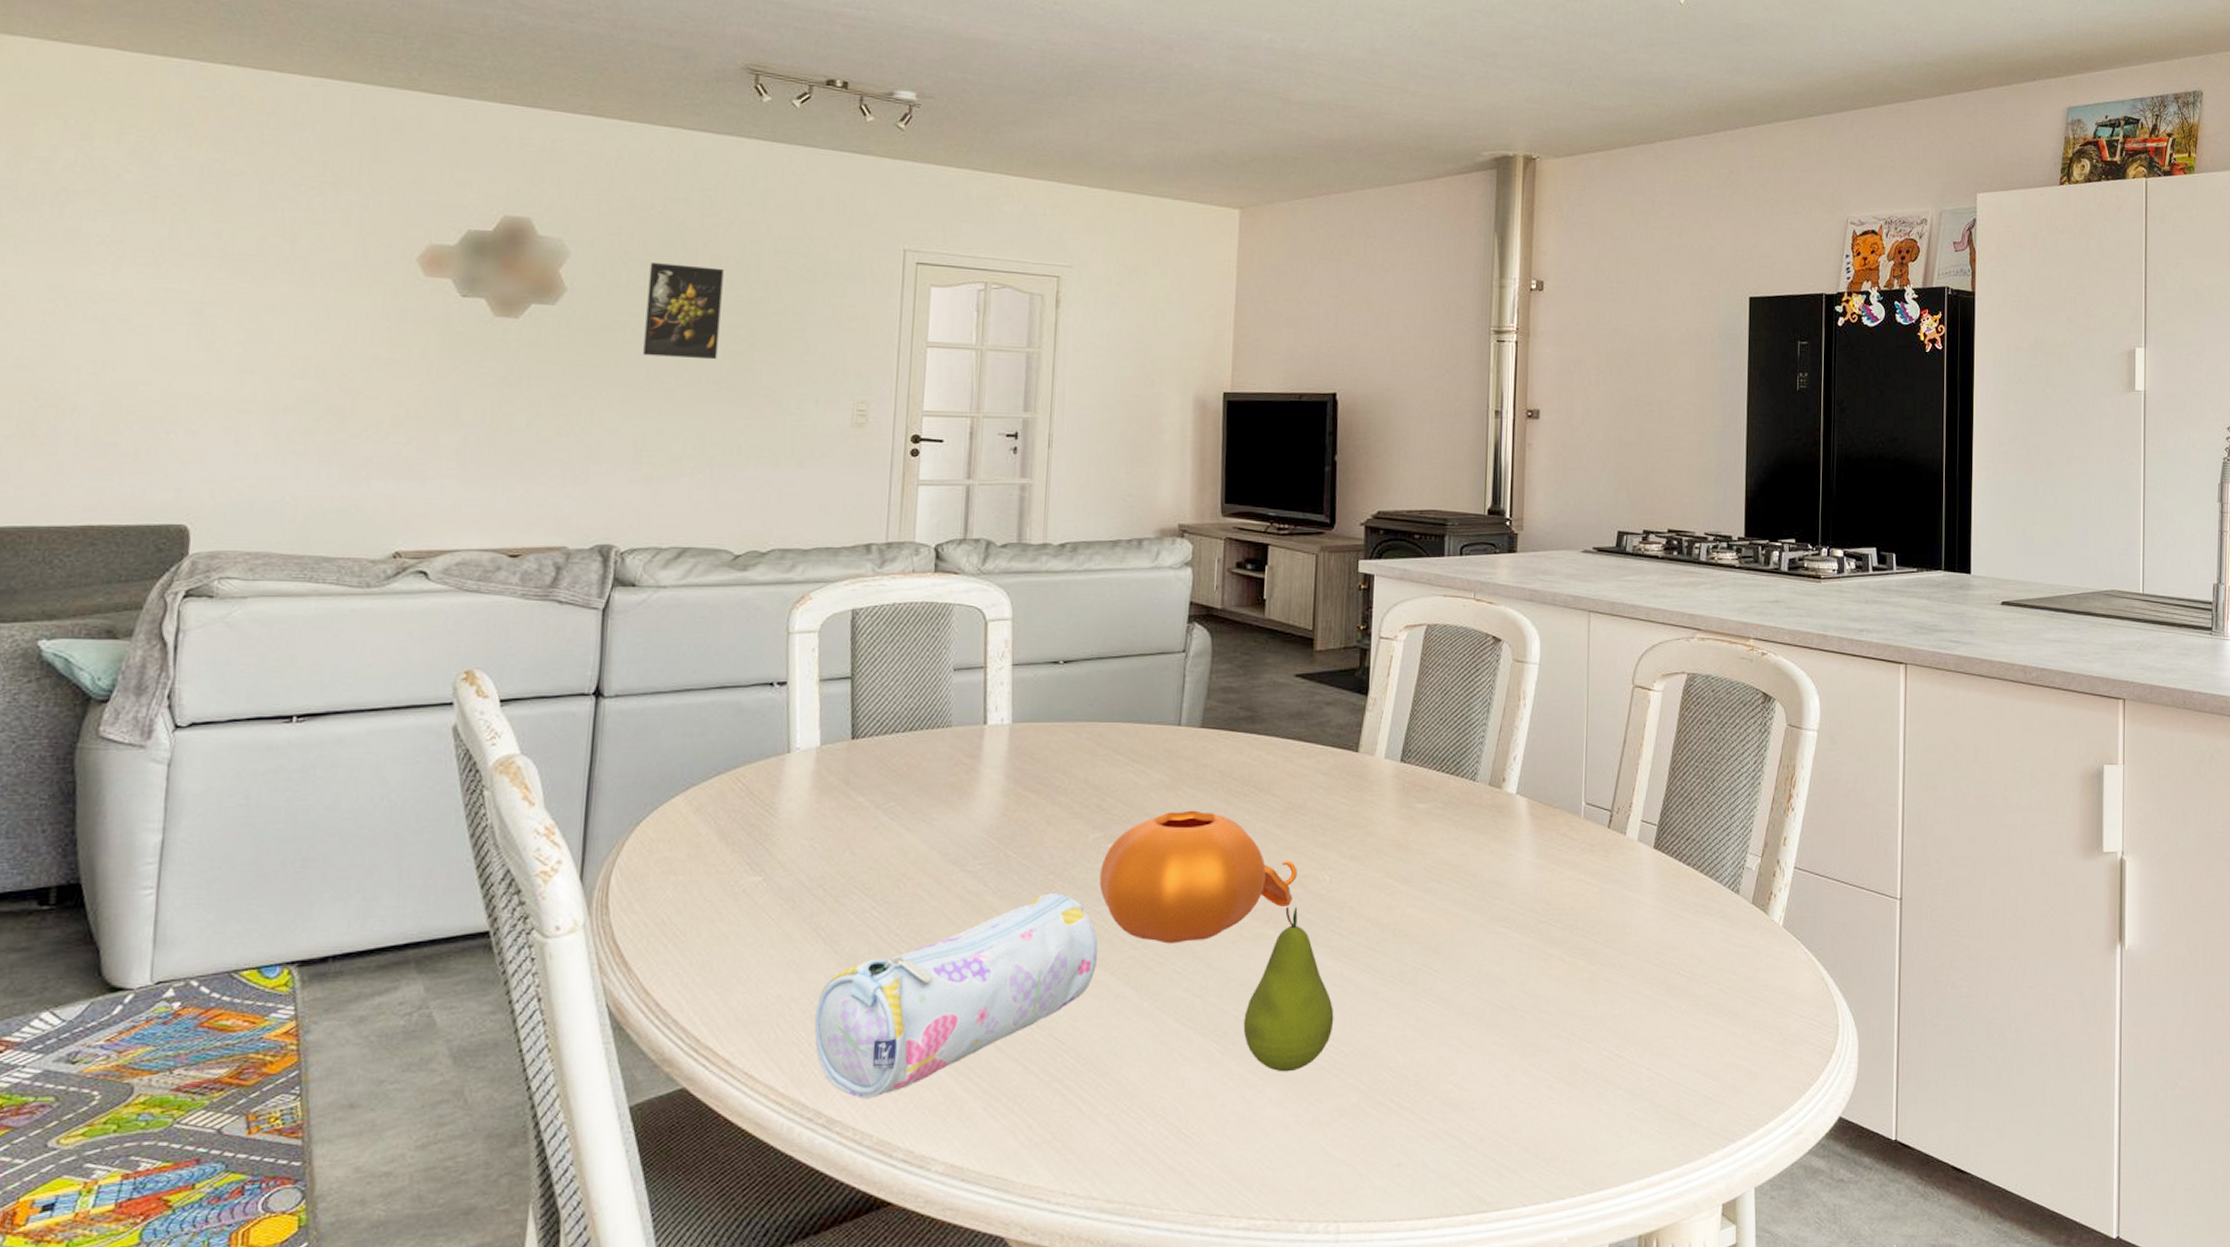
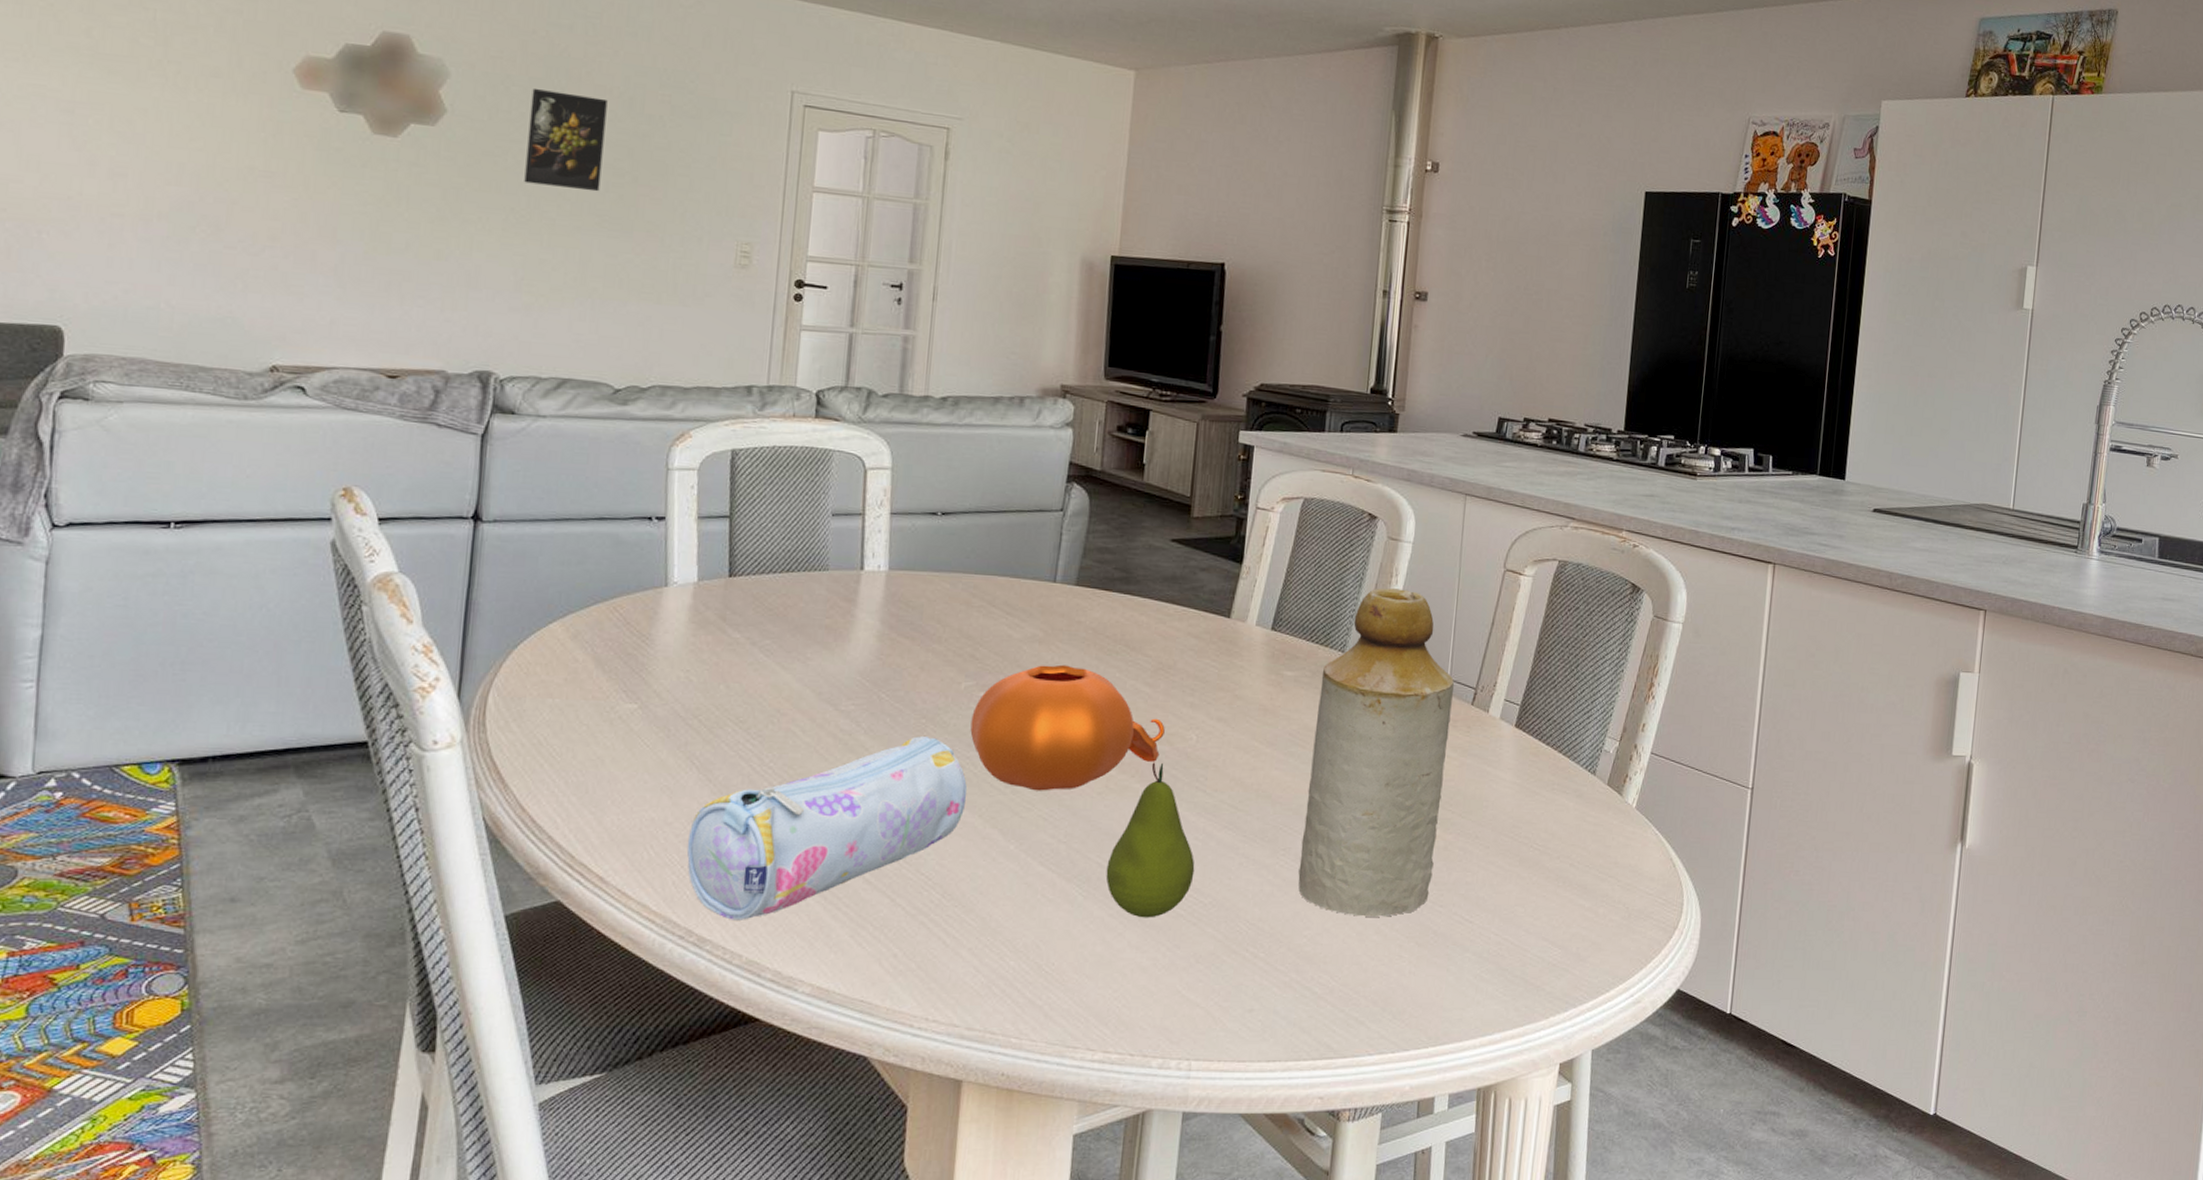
bottle: none [1440,712,1589,1058] -> present [1298,588,1454,917]

